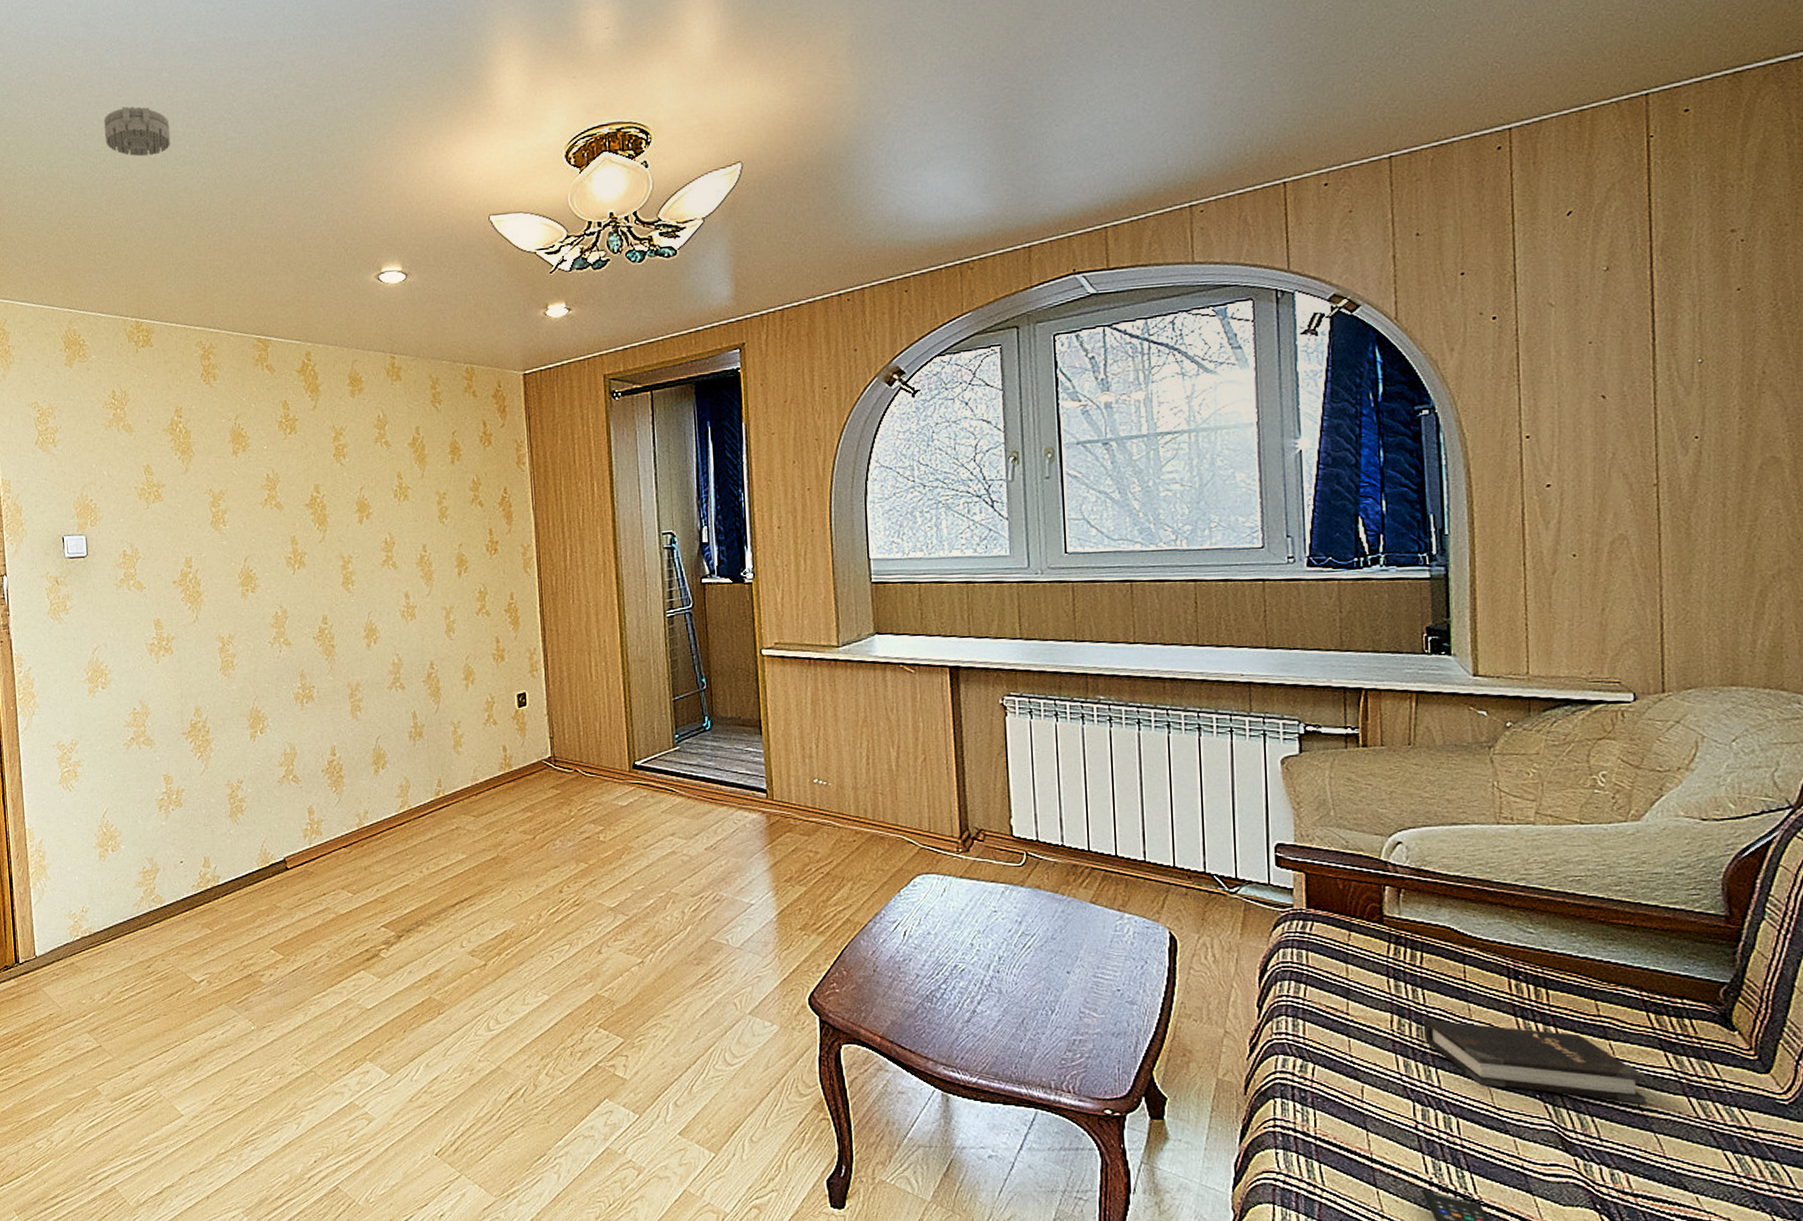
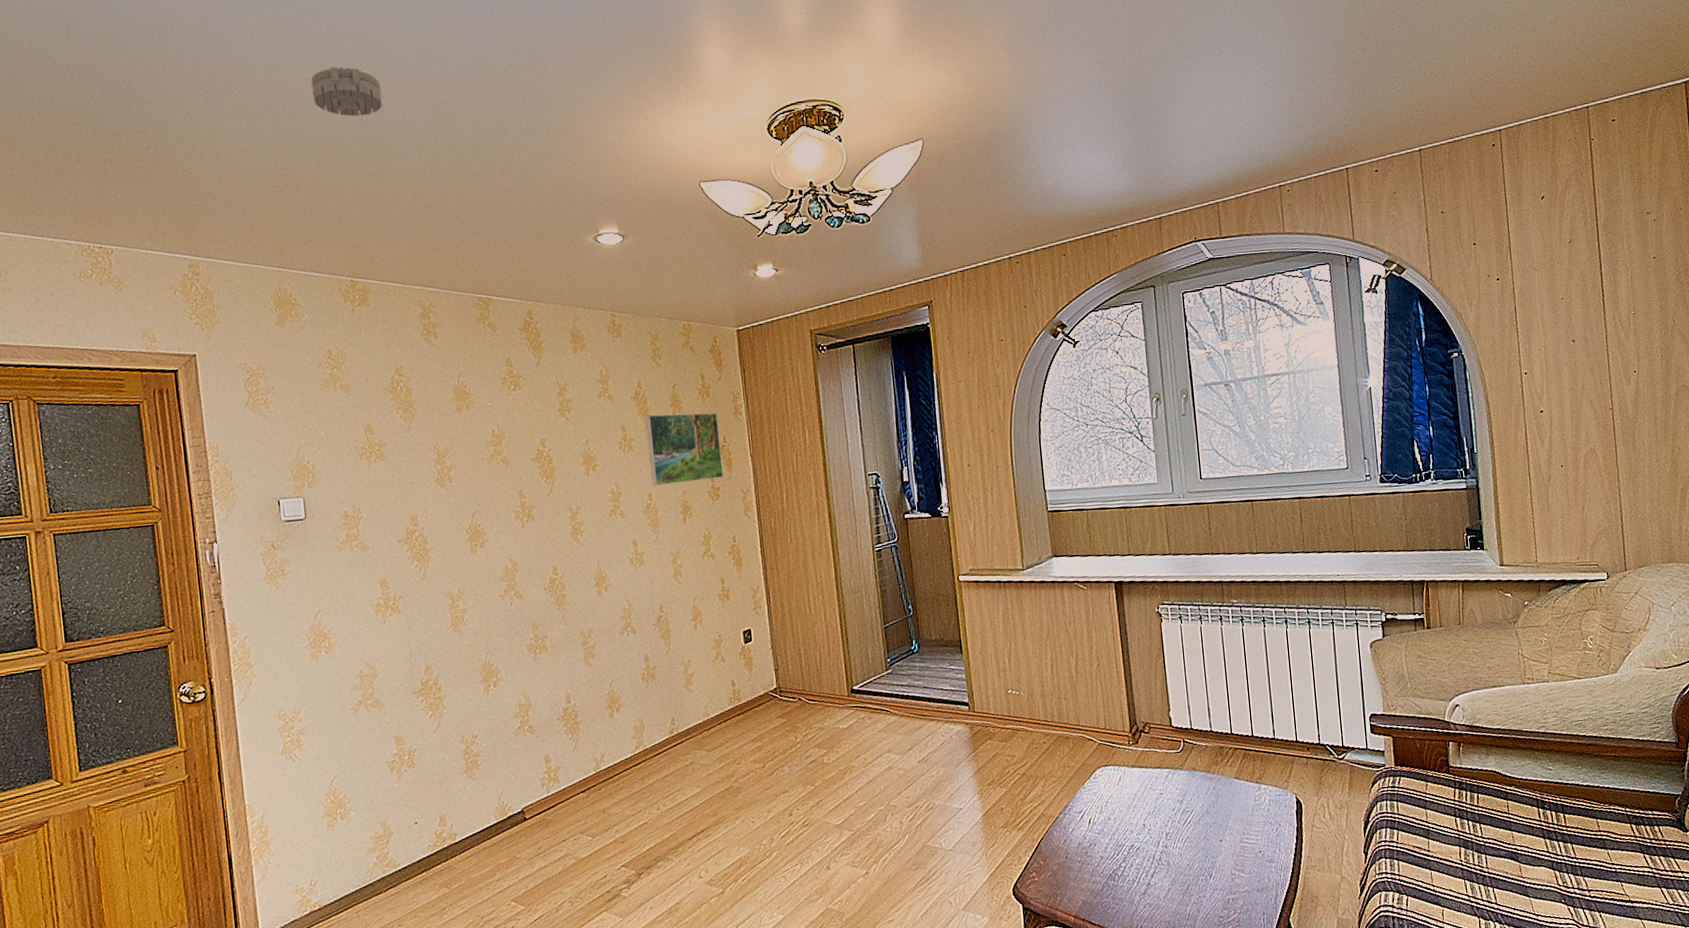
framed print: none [422,461,503,537] -> present [645,412,724,486]
hardback book: present [1422,1019,1648,1104] -> none [1482,847,1635,898]

